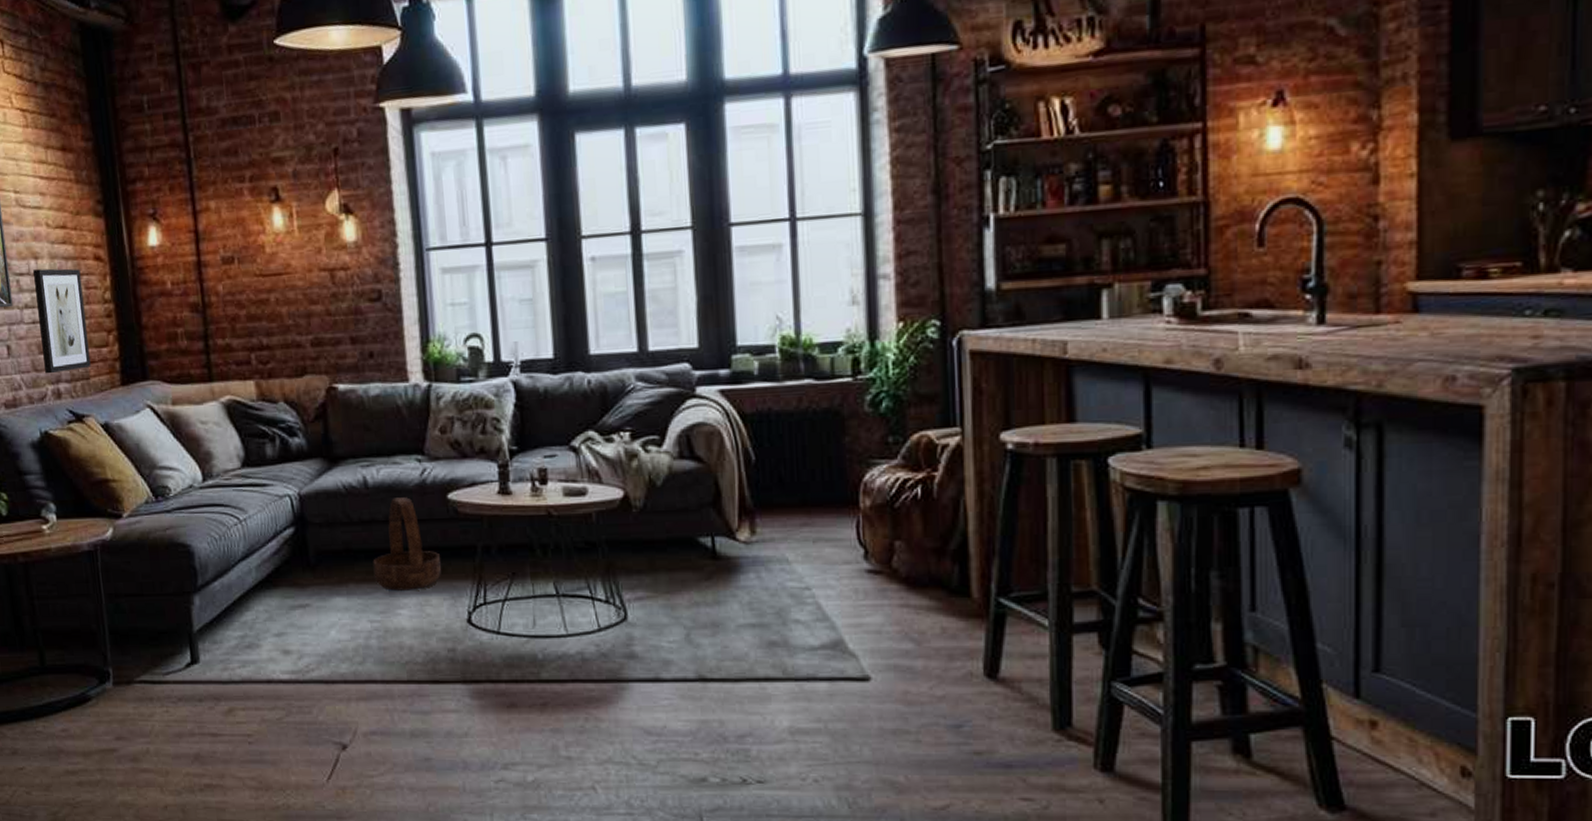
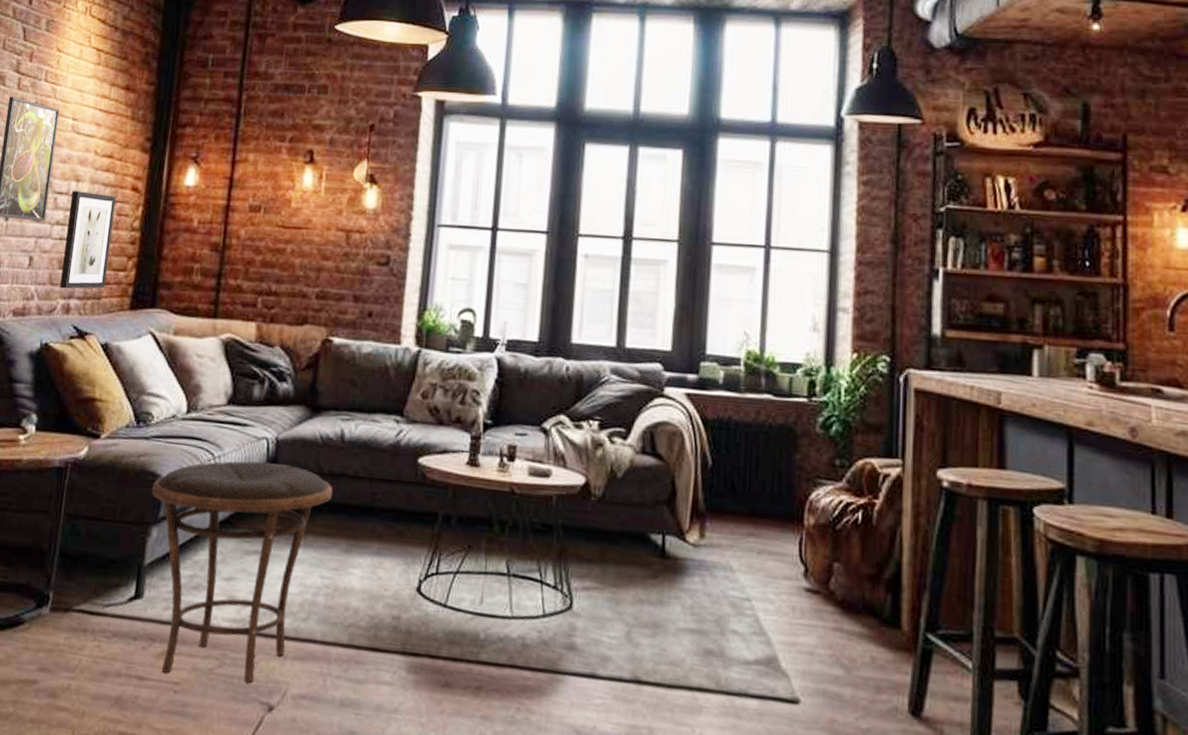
side table: none [184,518,367,727] -> present [151,461,333,683]
basket: present [373,497,441,591] -> none [333,455,401,551]

